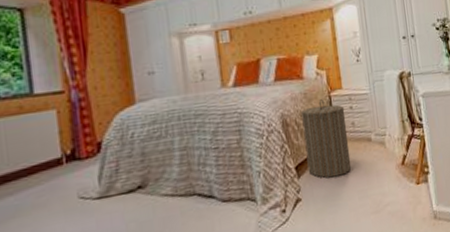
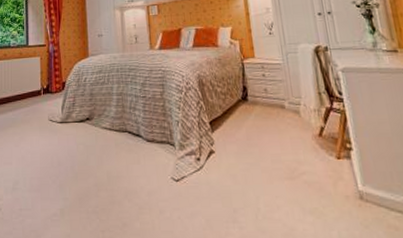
laundry hamper: present [301,99,352,178] -> none [216,65,264,137]

